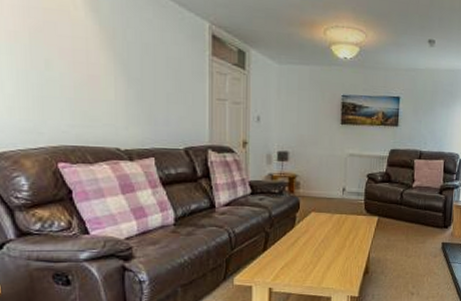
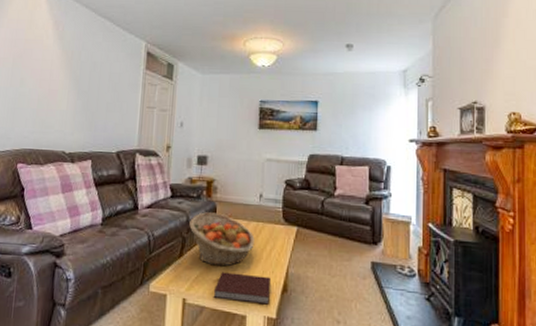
fruit basket: none [272,207,338,256] -> present [189,212,255,267]
notebook: none [299,261,353,286] -> present [213,272,270,305]

